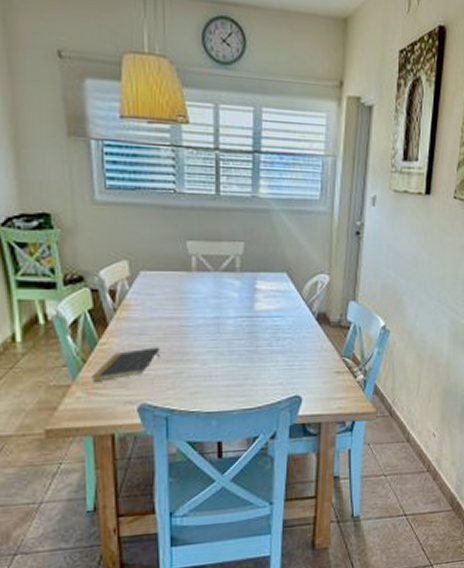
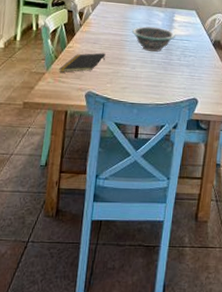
decorative bowl: none [194,302,261,337] -> present [131,26,176,52]

